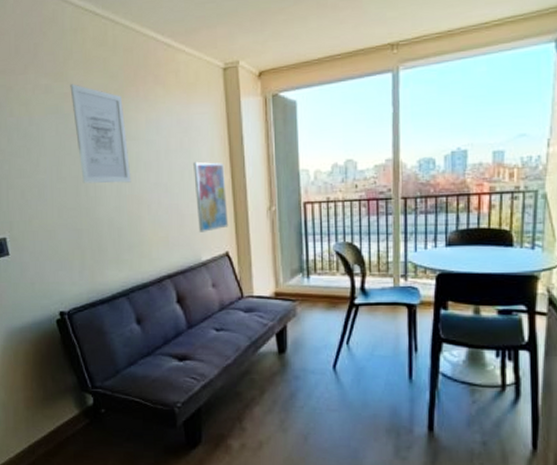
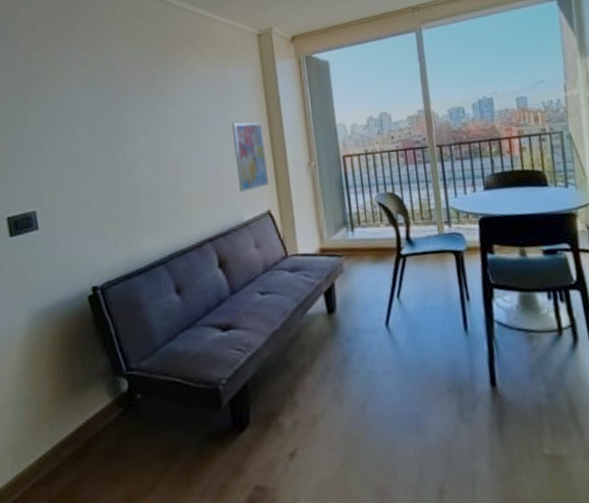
wall art: present [70,84,131,184] -> none [107,55,169,150]

